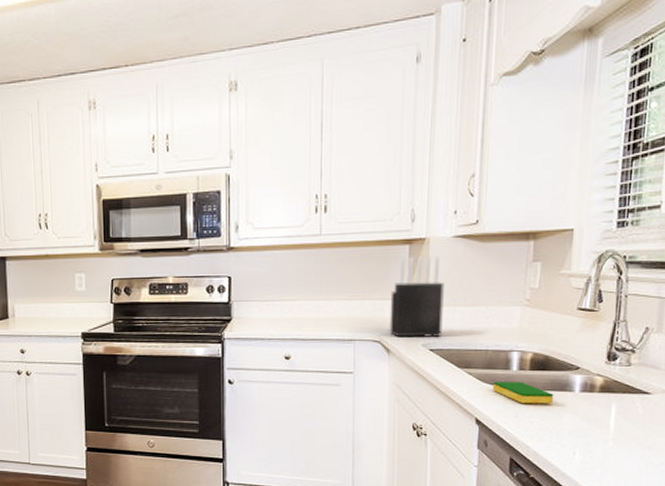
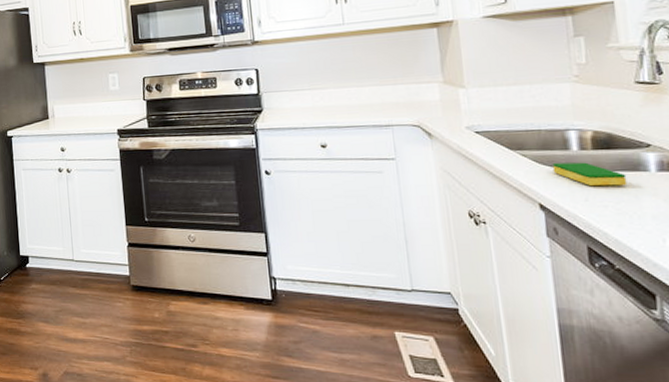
knife block: present [389,255,444,338] -> none [424,36,486,121]

